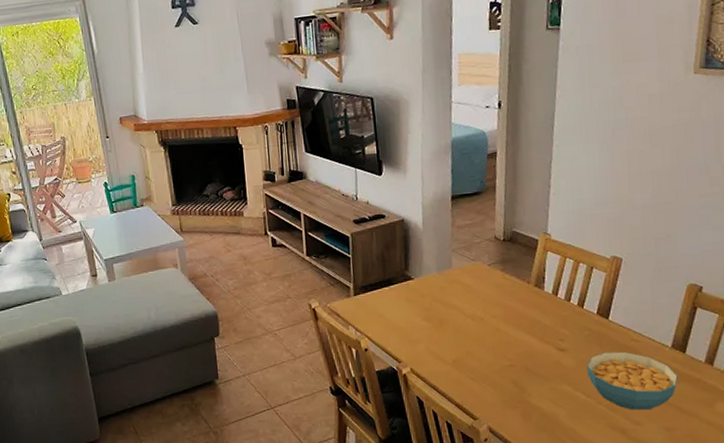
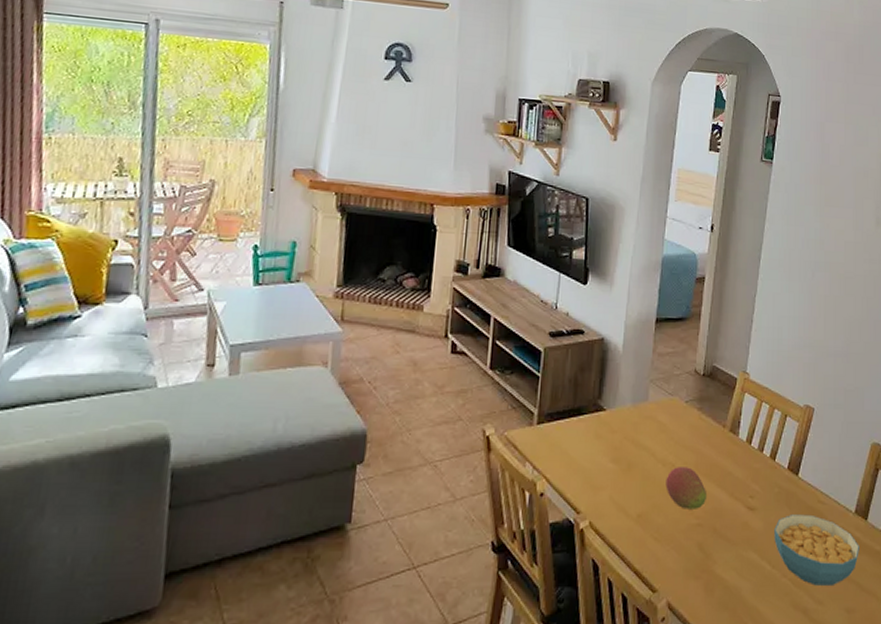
fruit: none [476,319,518,354] -> present [665,467,708,509]

